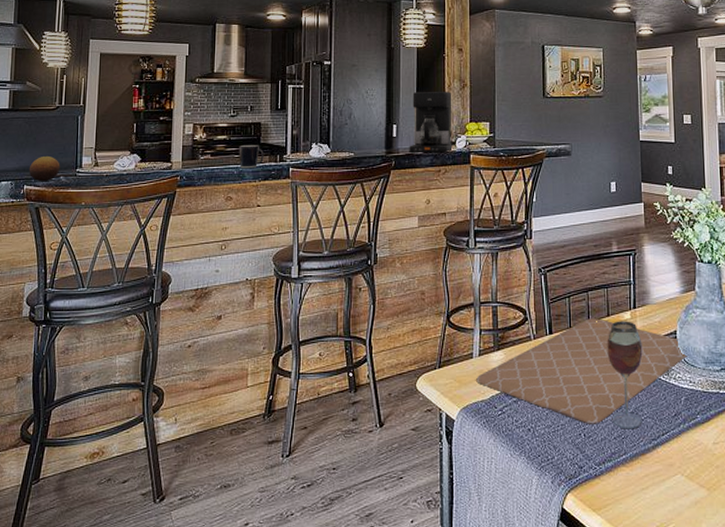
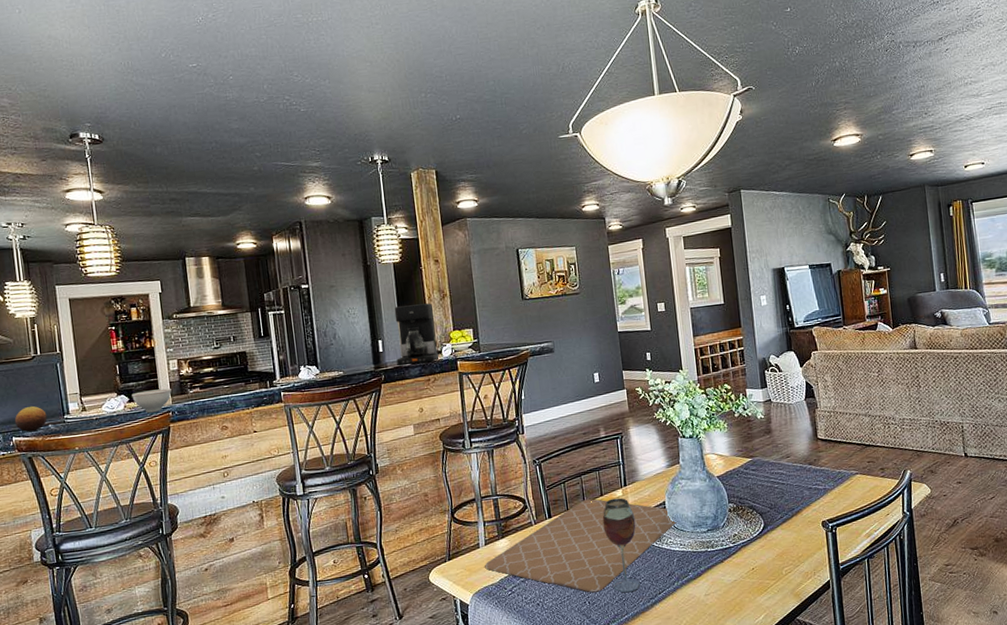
bowl: none [144,152,183,175] -> present [131,388,172,413]
mug: present [239,144,264,169] -> none [227,373,254,398]

